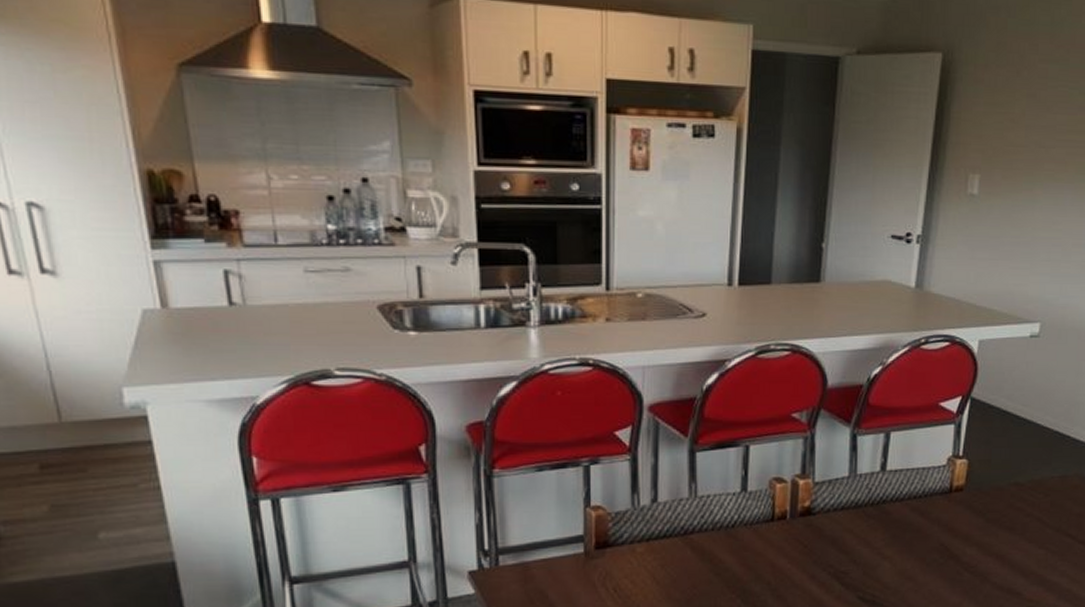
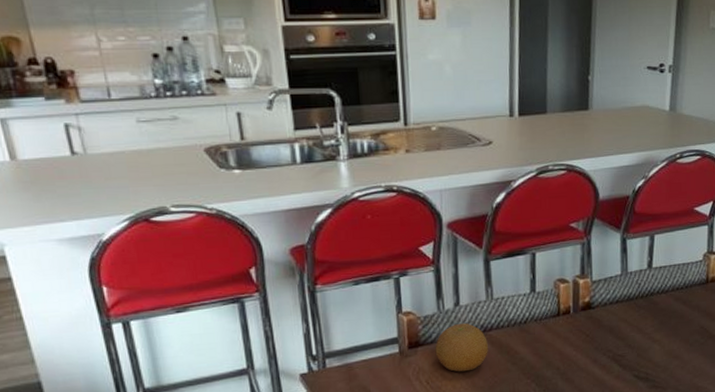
fruit: none [626,522,688,580] -> present [435,322,488,372]

